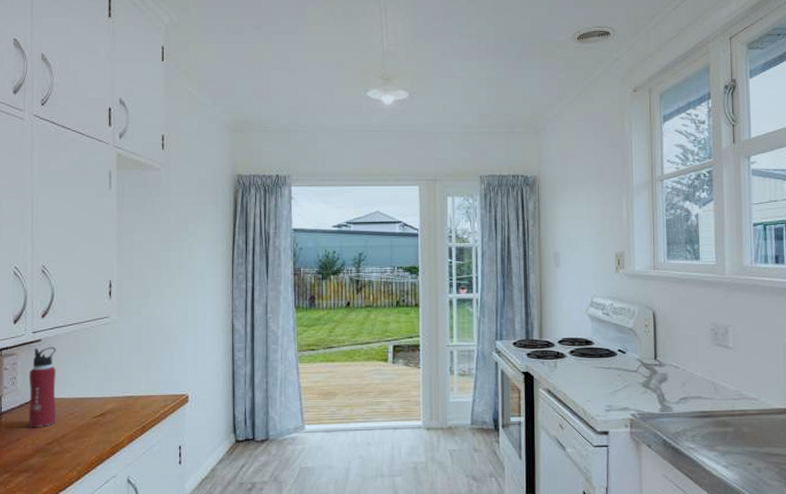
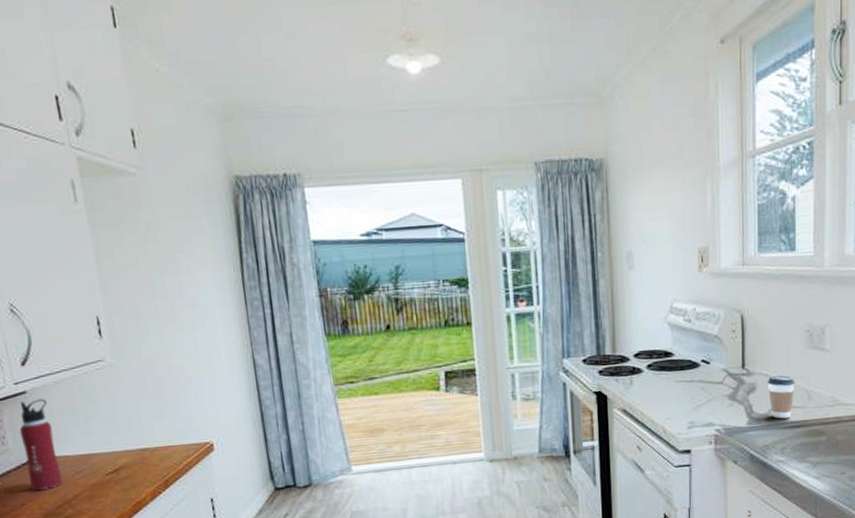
coffee cup: none [677,367,703,408] -> present [767,375,795,419]

